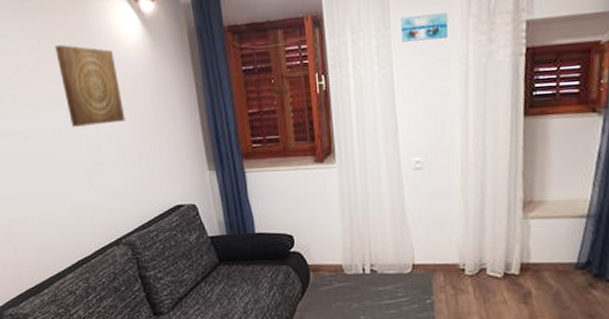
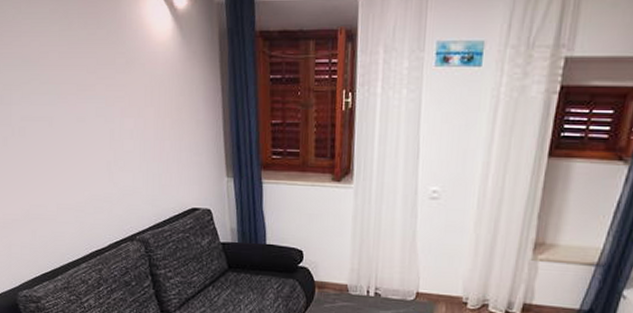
wall art: present [54,44,125,127] -> none [85,33,149,119]

